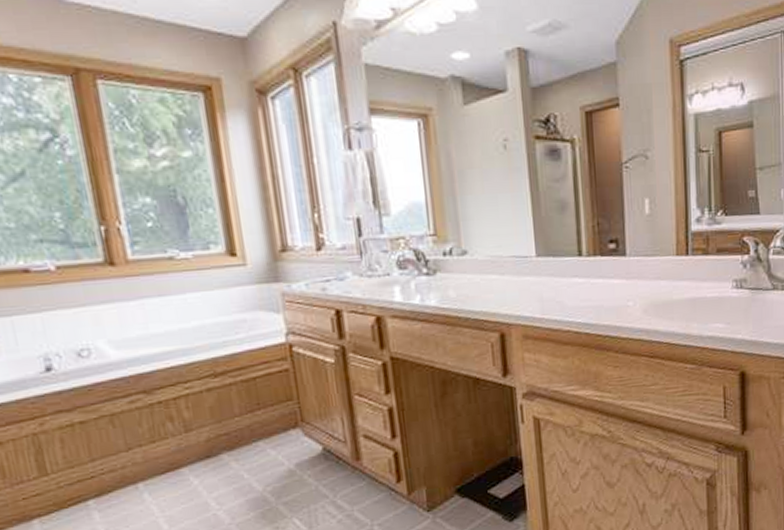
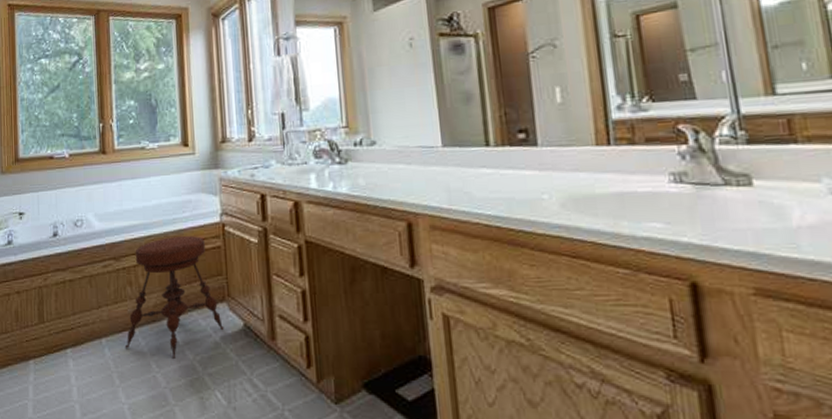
stool: none [171,359,300,493] -> present [125,235,224,359]

